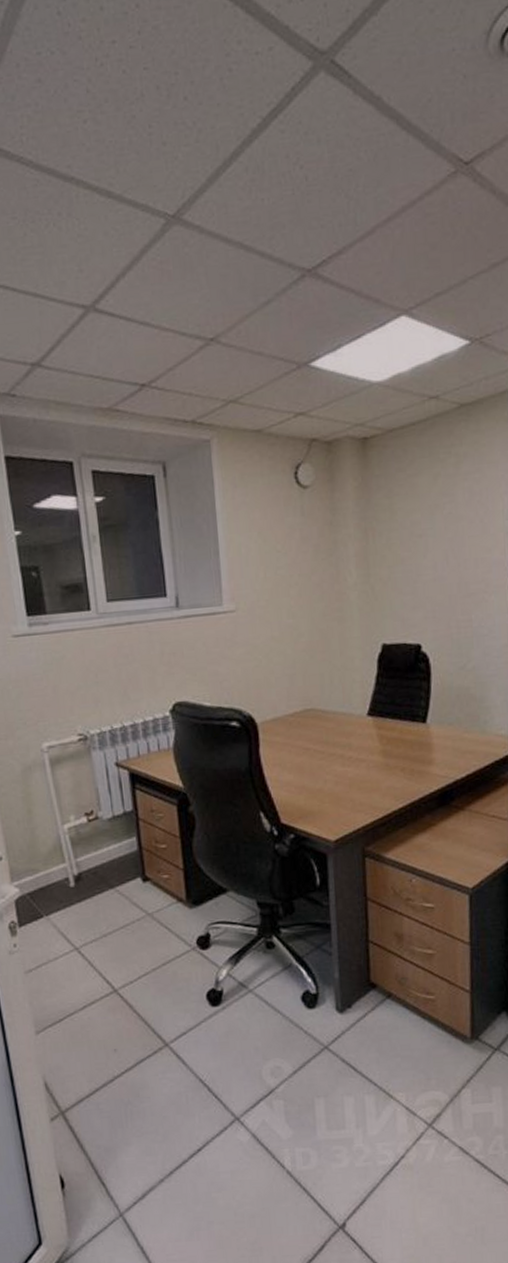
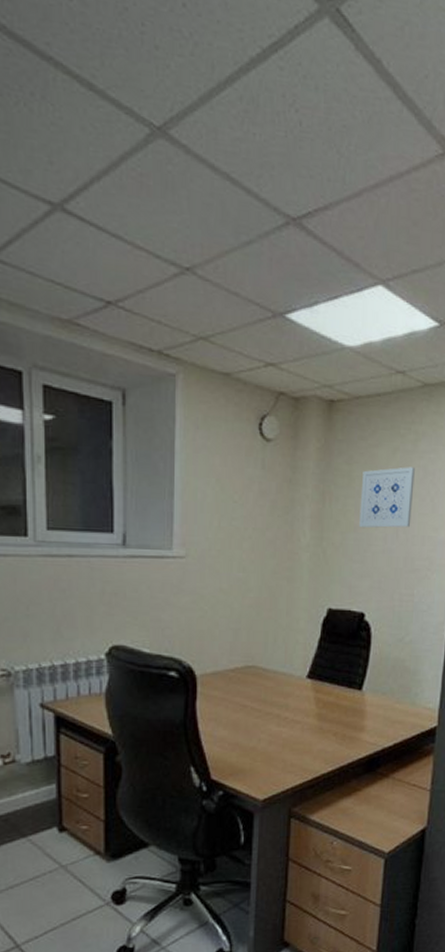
wall art: none [404,490,461,560] -> present [359,467,415,528]

